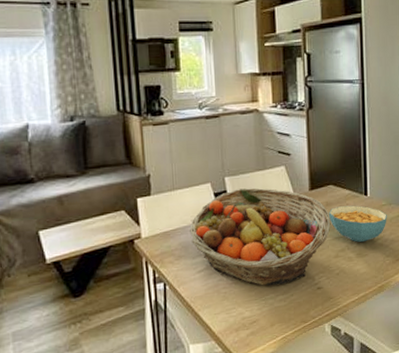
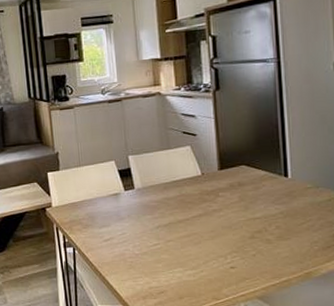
fruit basket: present [190,188,331,286] -> none [96,166,244,260]
cereal bowl: present [328,205,387,243] -> none [241,186,314,226]

